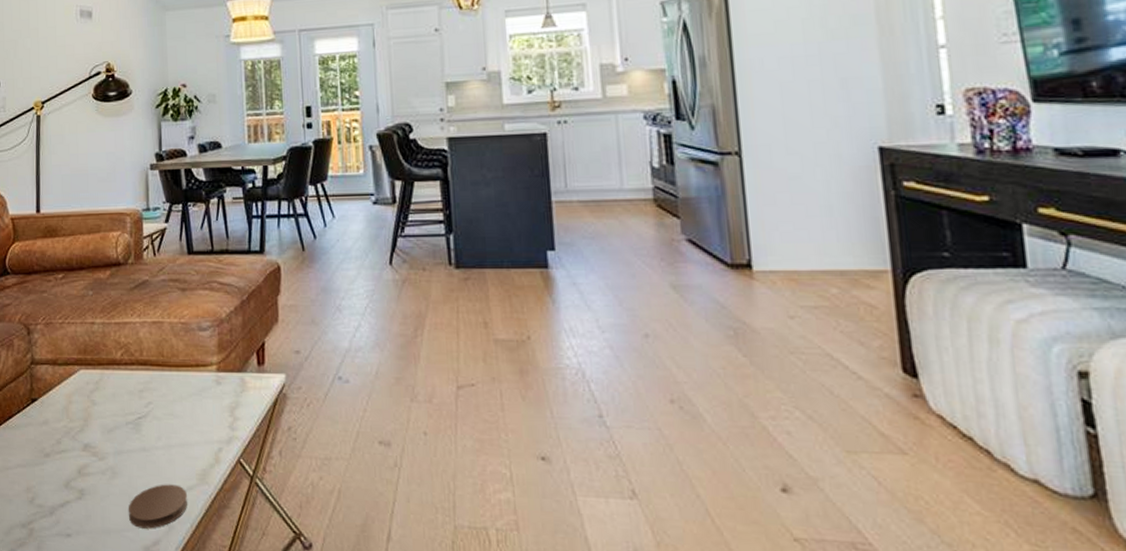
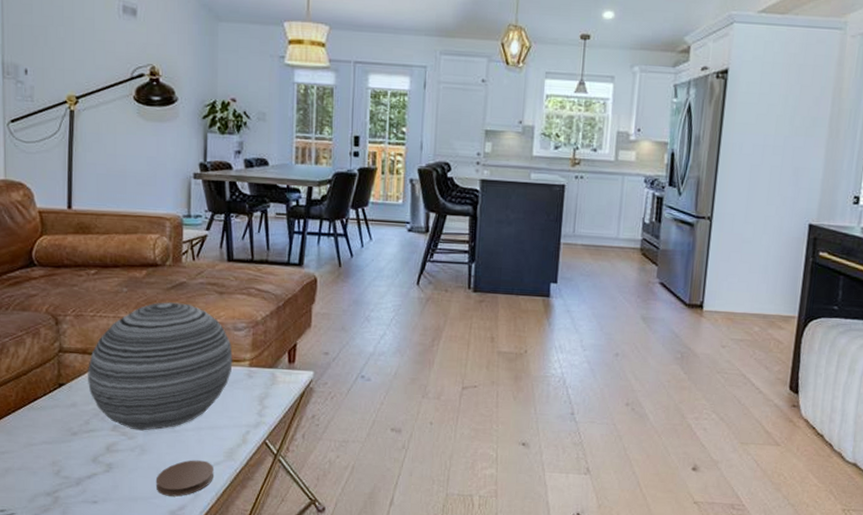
decorative orb: none [57,303,200,450] -> present [87,302,233,431]

